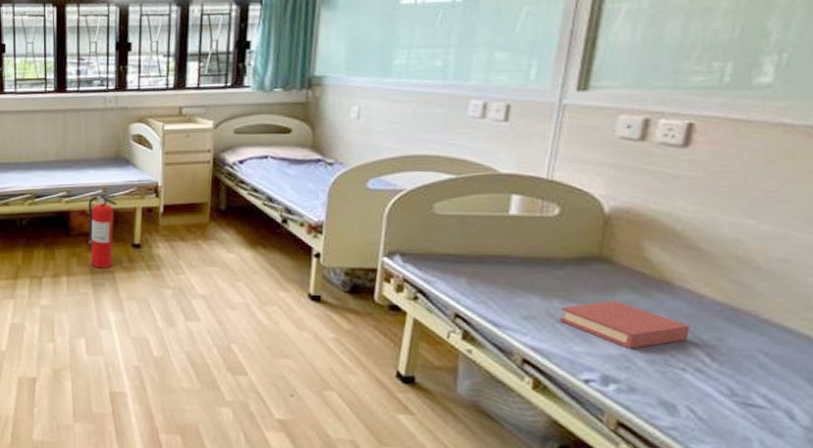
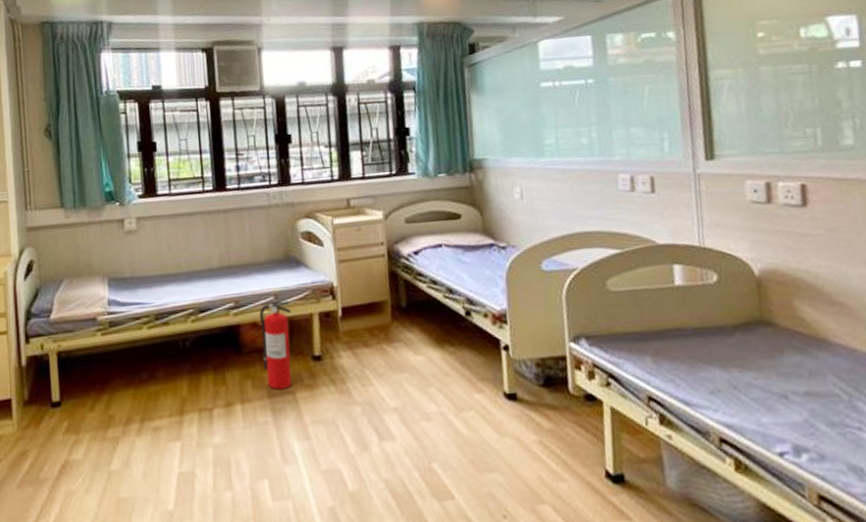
book: present [559,301,690,349] -> none [741,364,855,413]

